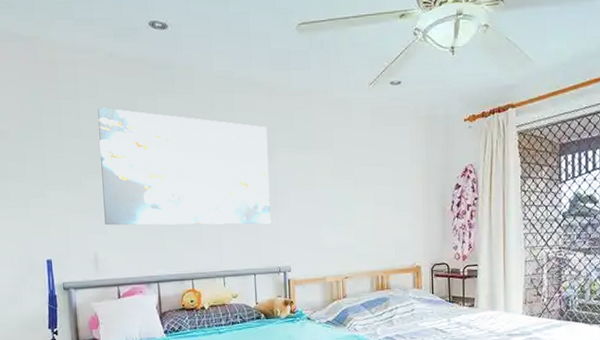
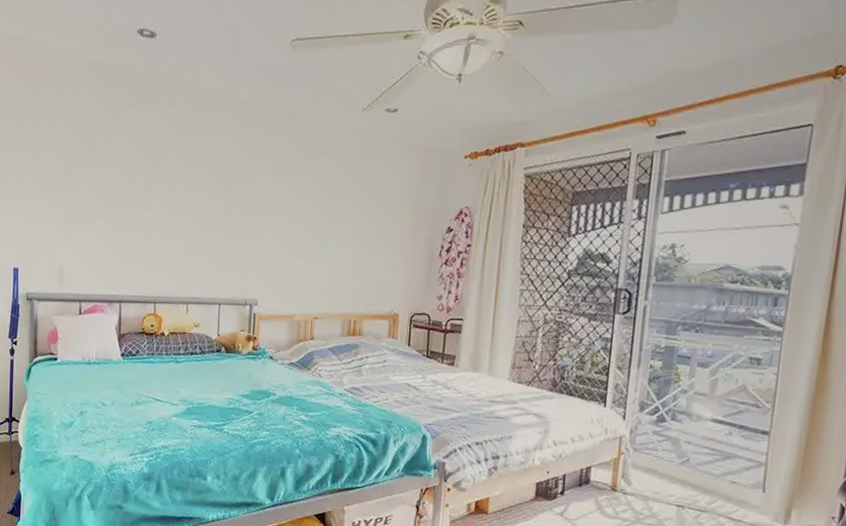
wall art: present [97,108,271,226] -> none [74,116,248,252]

